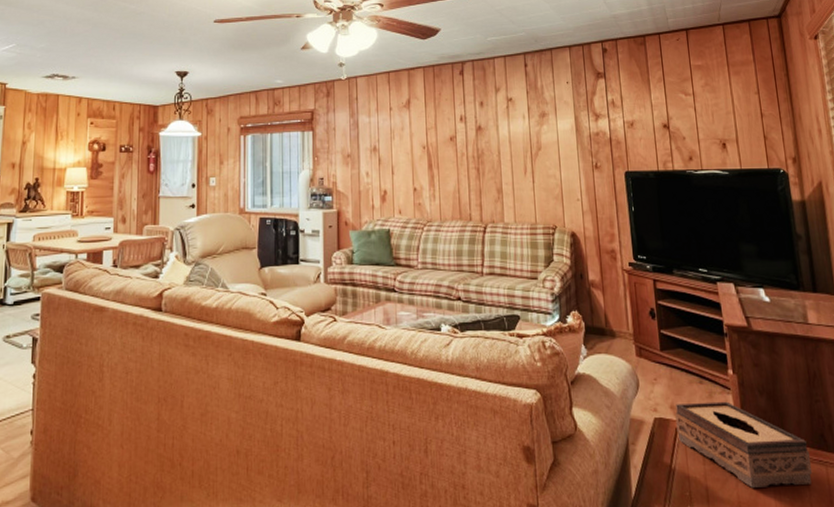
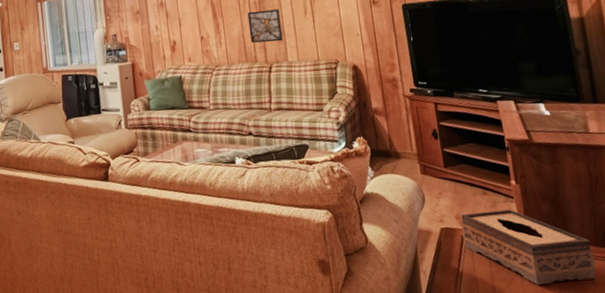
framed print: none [464,165,501,200] -> present [247,9,283,43]

